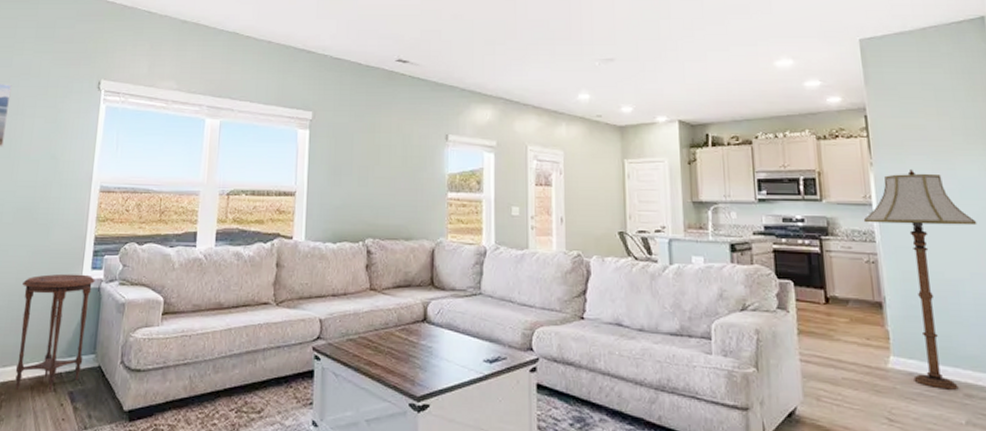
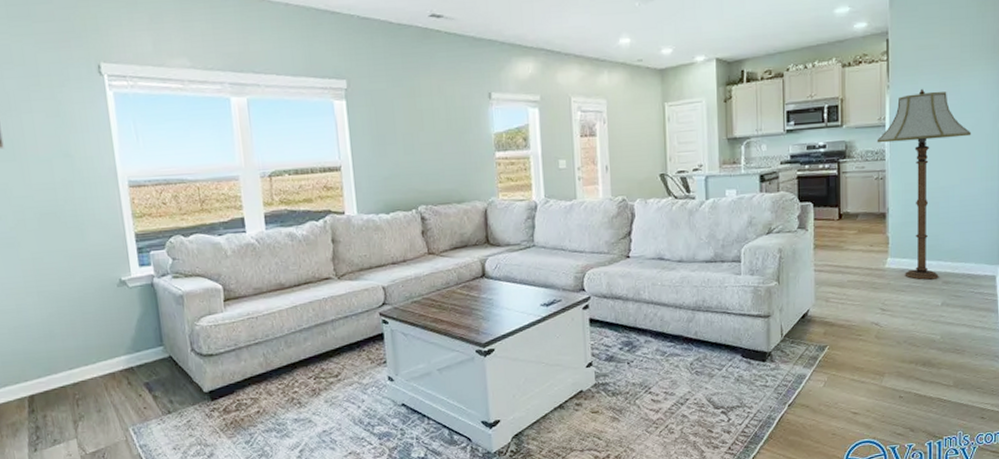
side table: present [15,273,95,393] -> none [68,272,152,388]

